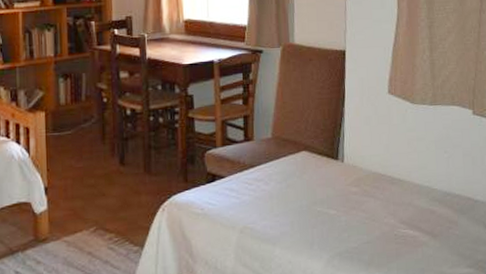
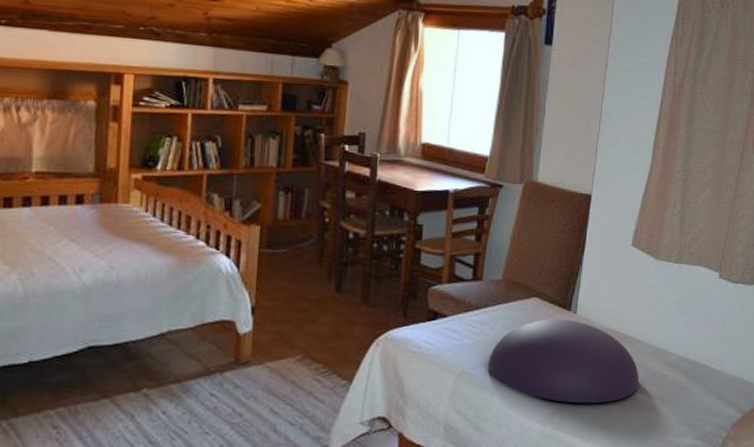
cushion: none [267,168,410,246] -> present [487,319,640,404]

